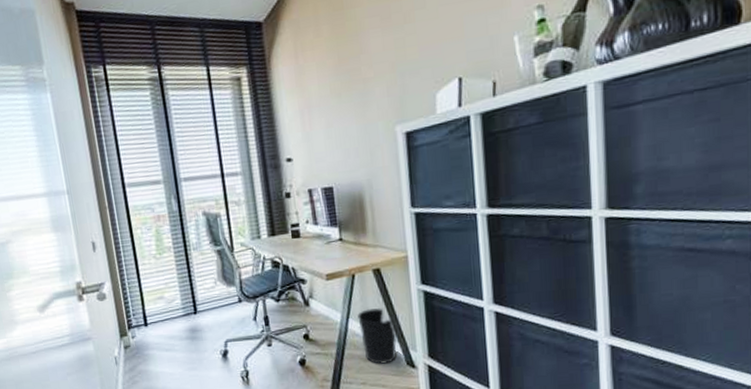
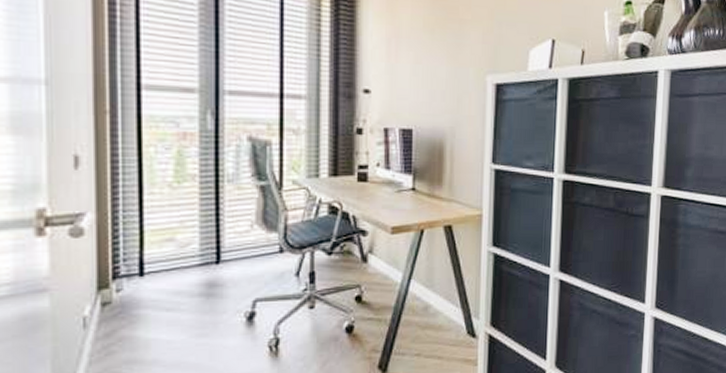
wastebasket: present [357,308,397,364] -> none [421,269,461,333]

